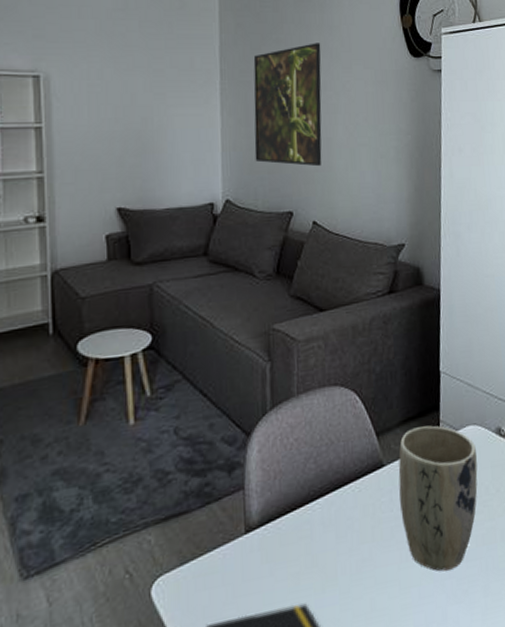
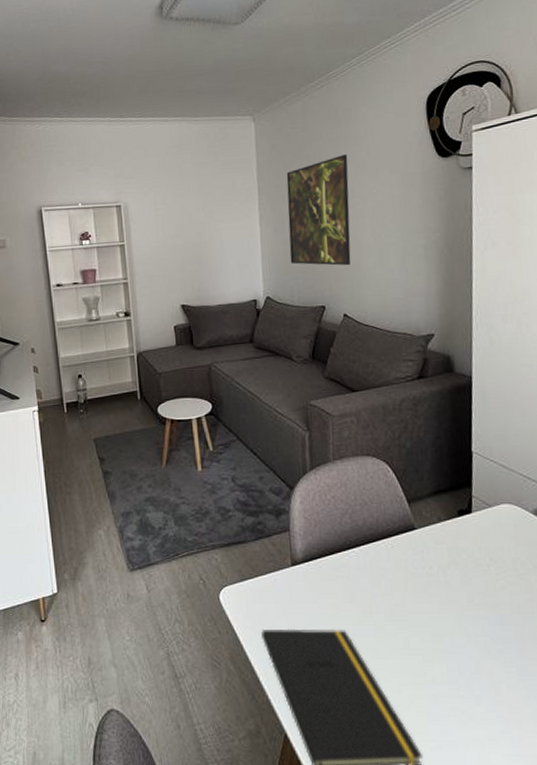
plant pot: present [398,425,478,572] -> none [430,499,513,629]

